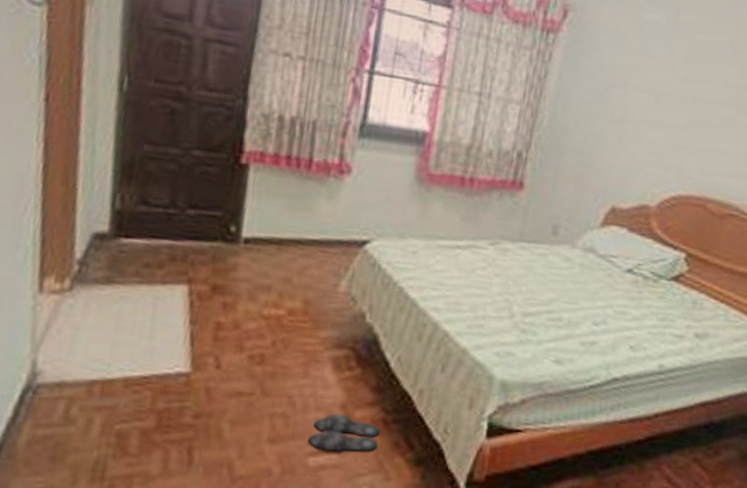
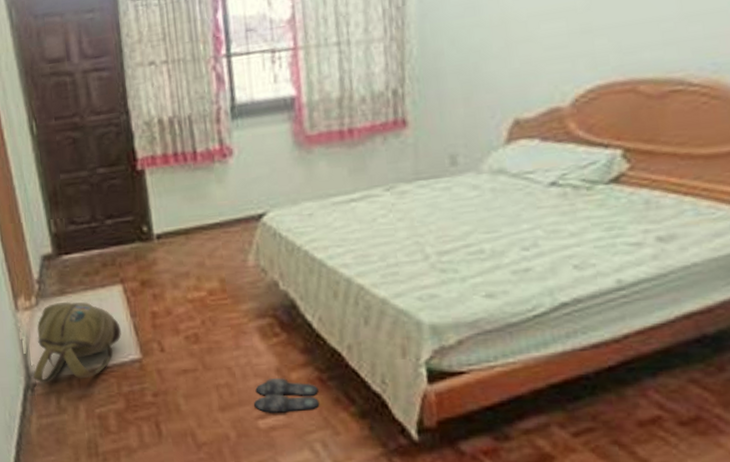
backpack: none [40,290,174,387] -> present [33,301,121,383]

